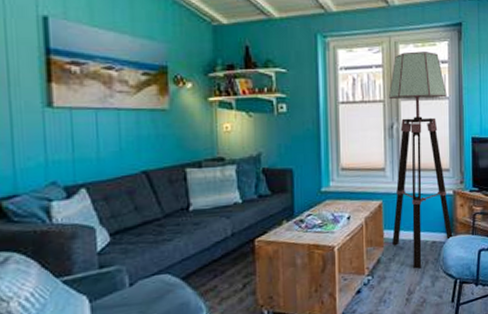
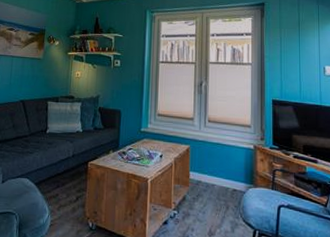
floor lamp: present [388,51,453,269] -> none [197,25,253,213]

